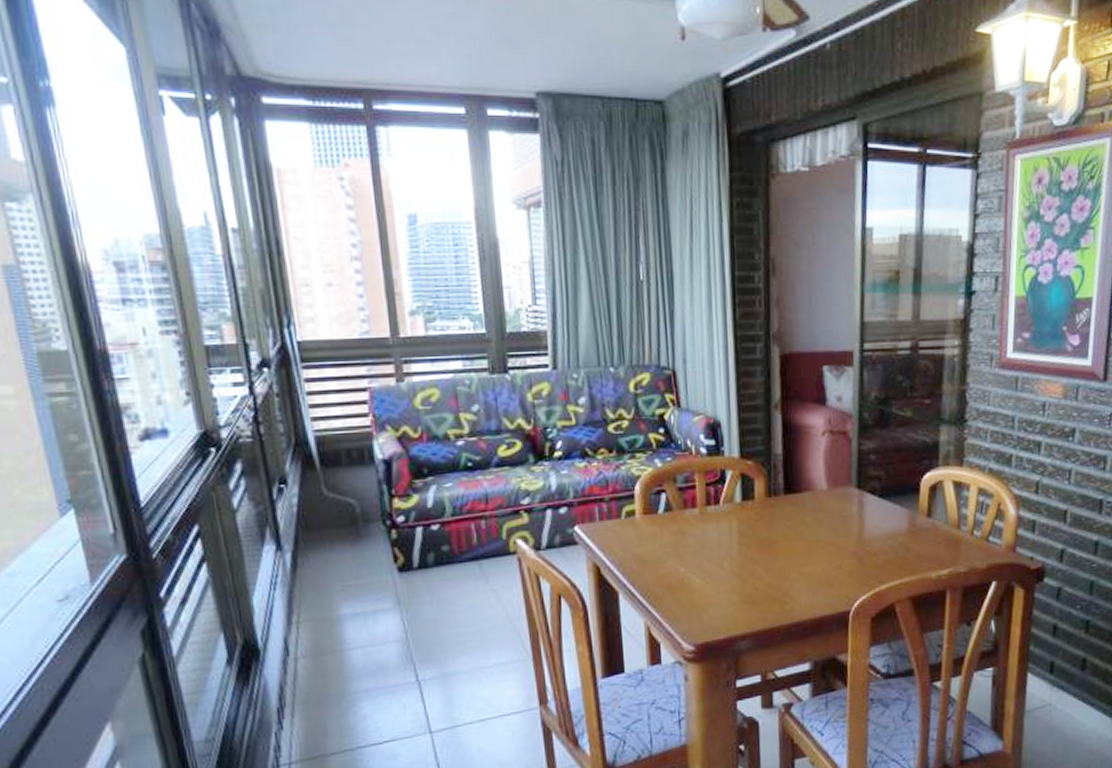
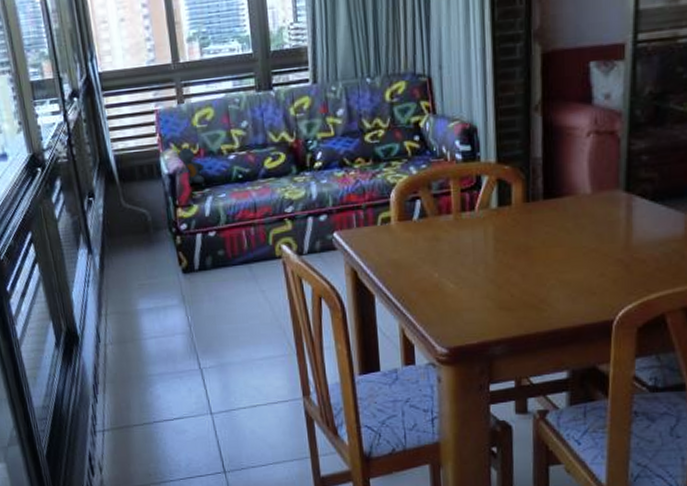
stuffed animal: none [396,426,428,474] -> present [178,143,205,187]

